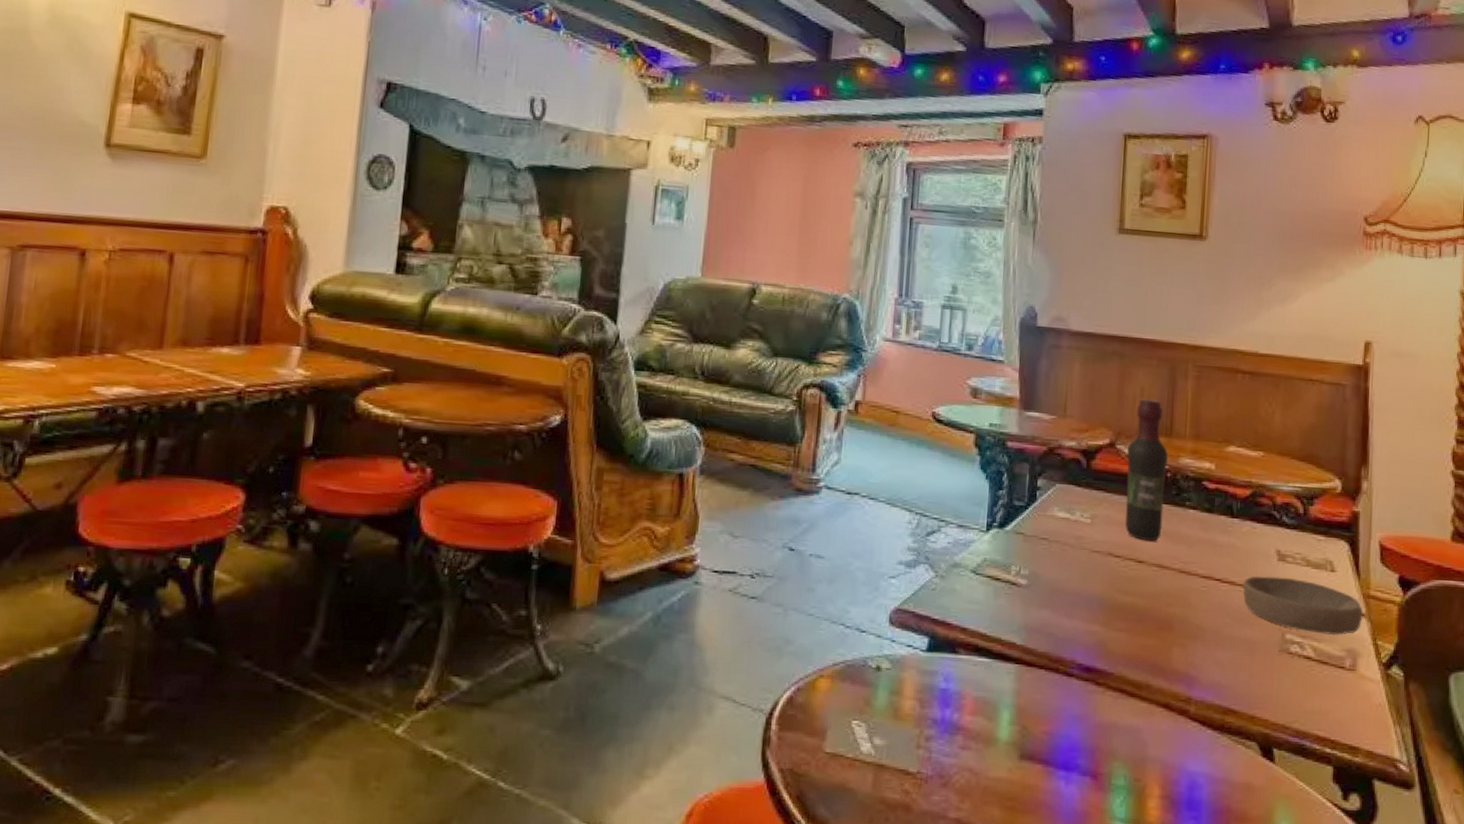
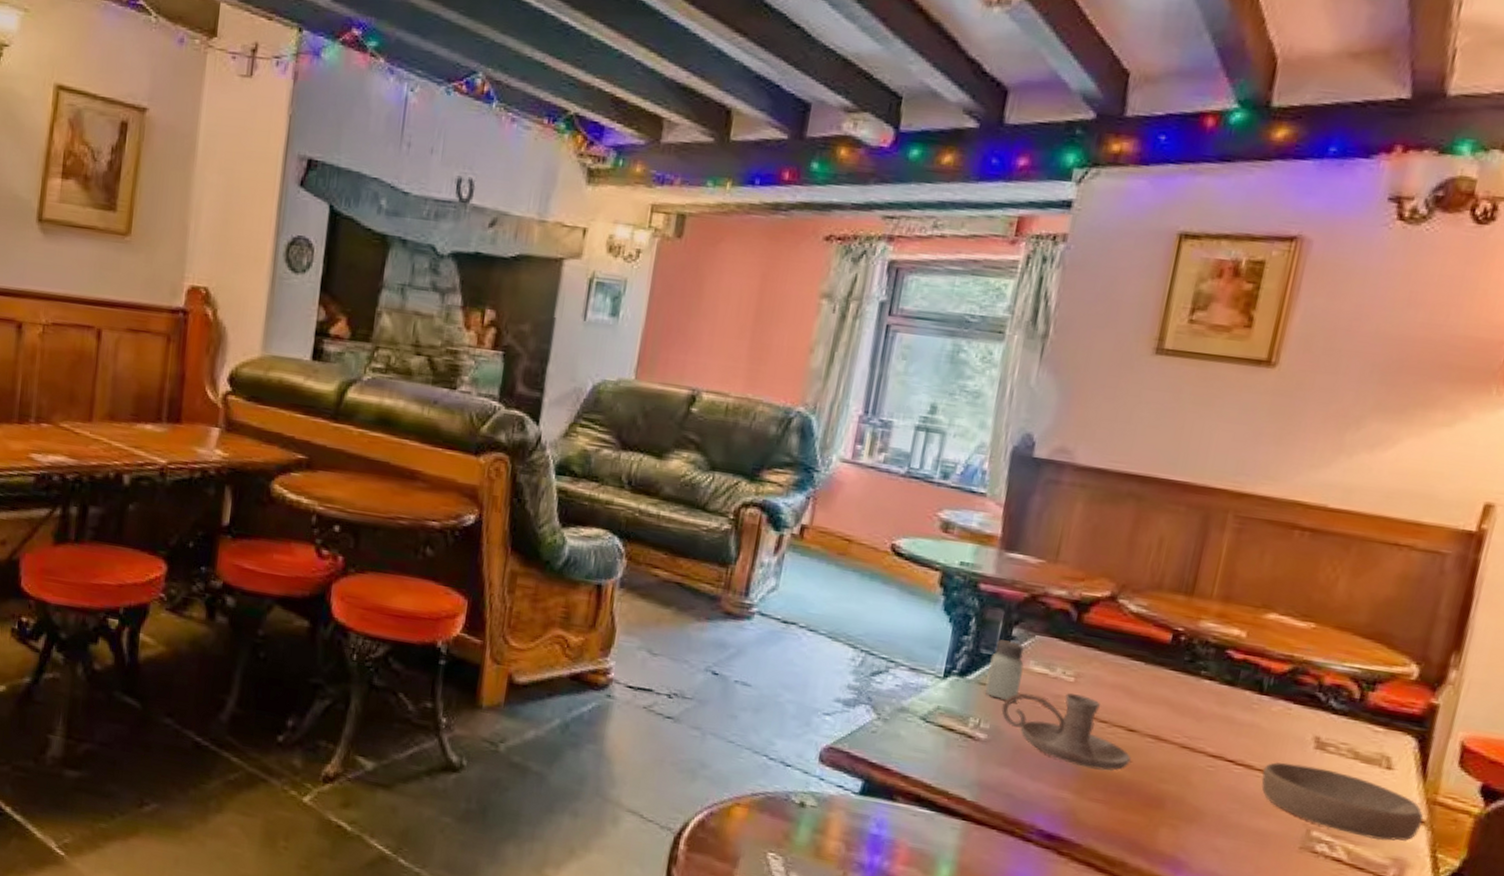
saltshaker: none [1021,491,1050,548] -> present [985,639,1024,703]
candle holder: none [1036,534,1143,602] -> present [1001,693,1131,772]
wine bottle: present [1124,397,1169,542] -> none [1117,548,1186,710]

